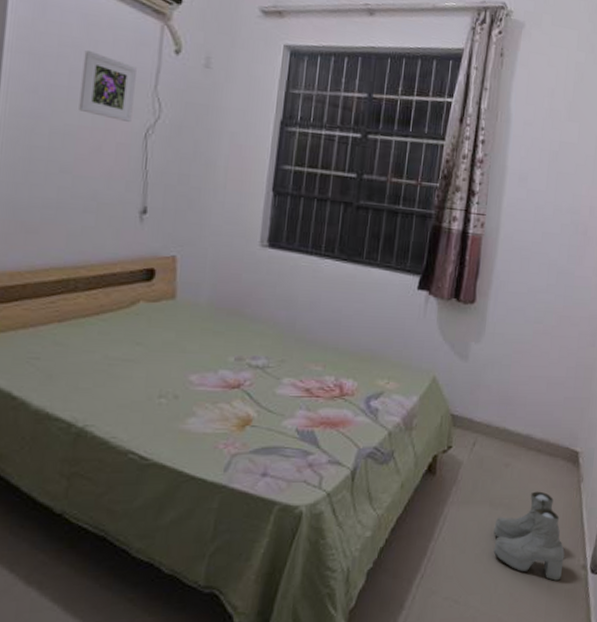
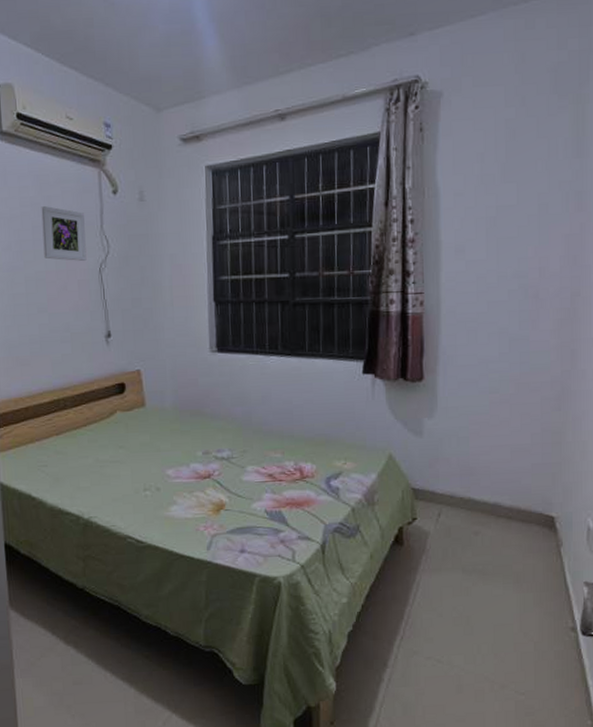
boots: present [493,491,565,581] -> none [470,557,550,643]

